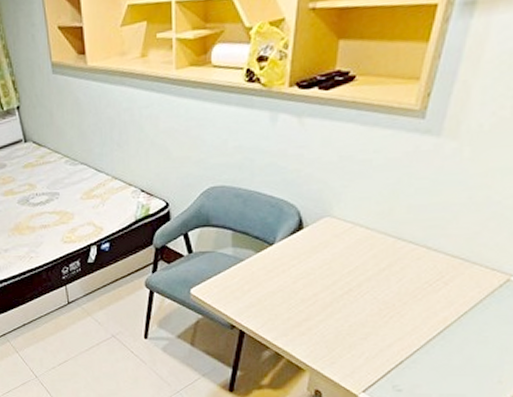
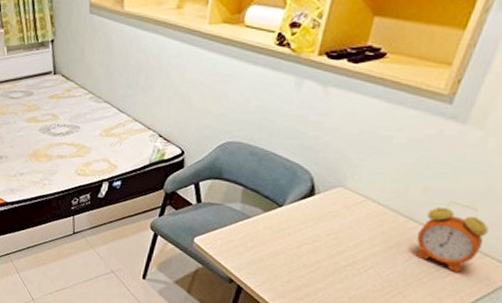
alarm clock: none [408,215,473,284] -> present [416,201,488,273]

